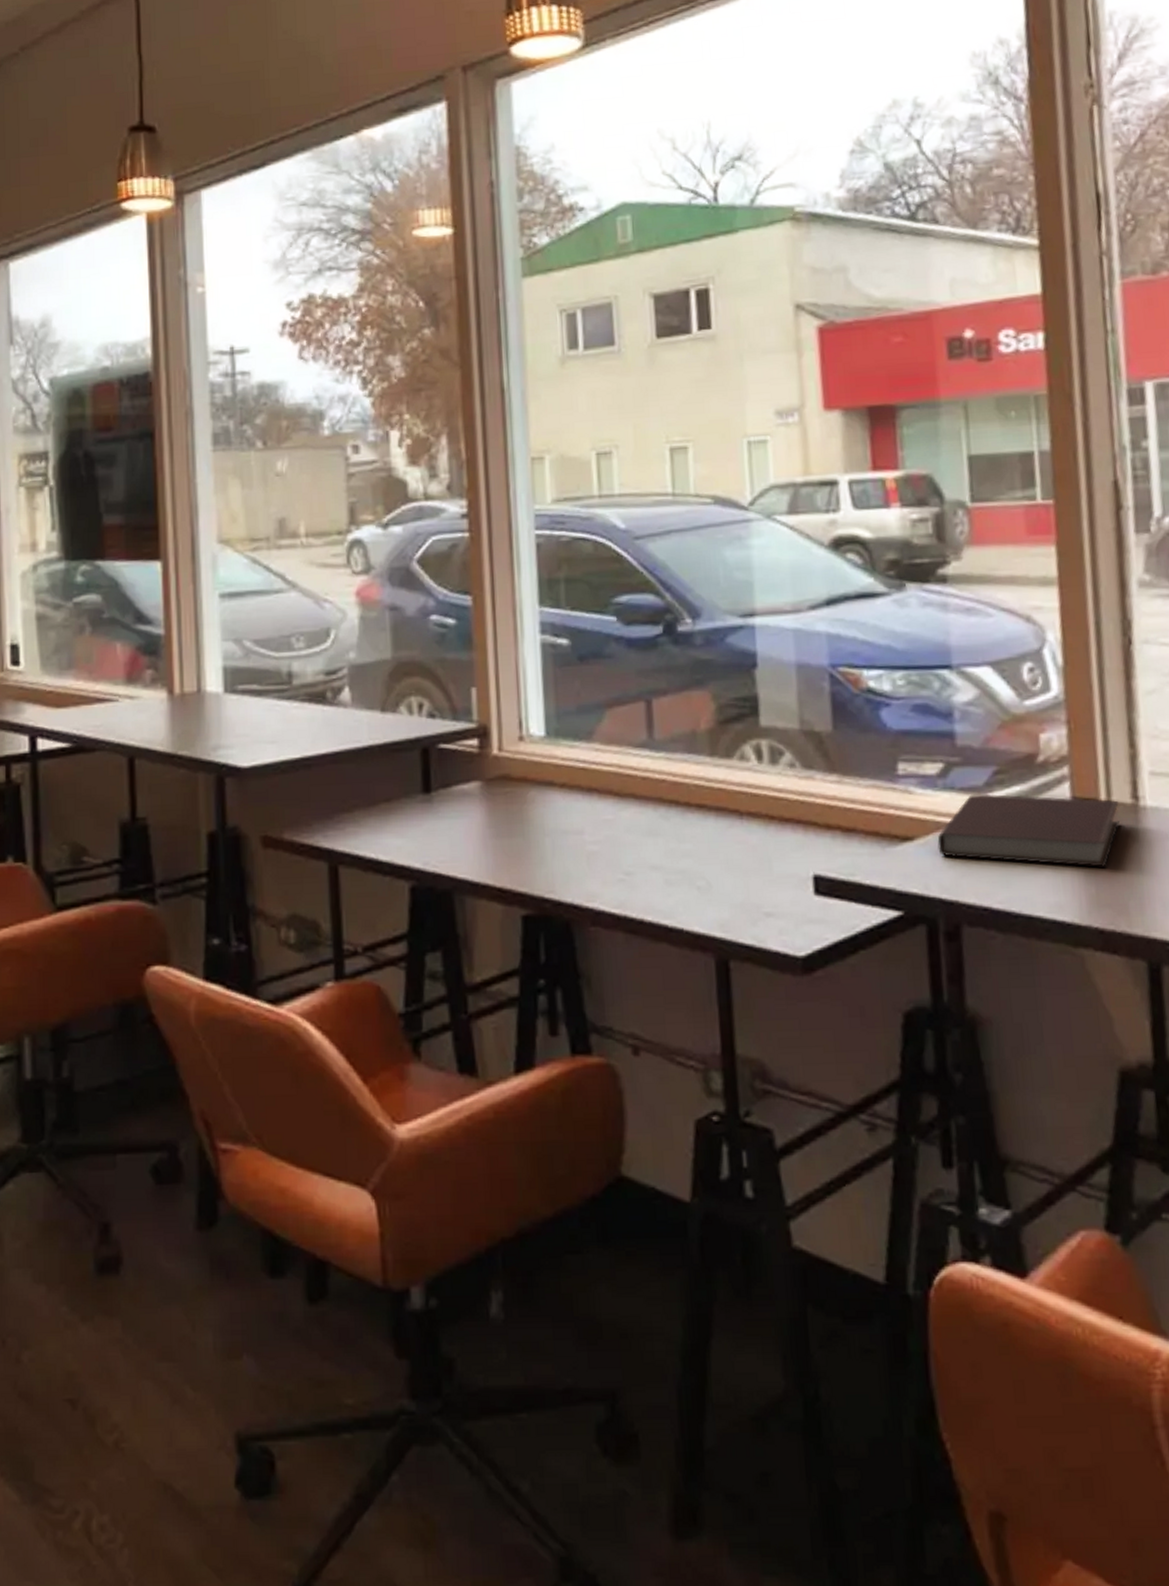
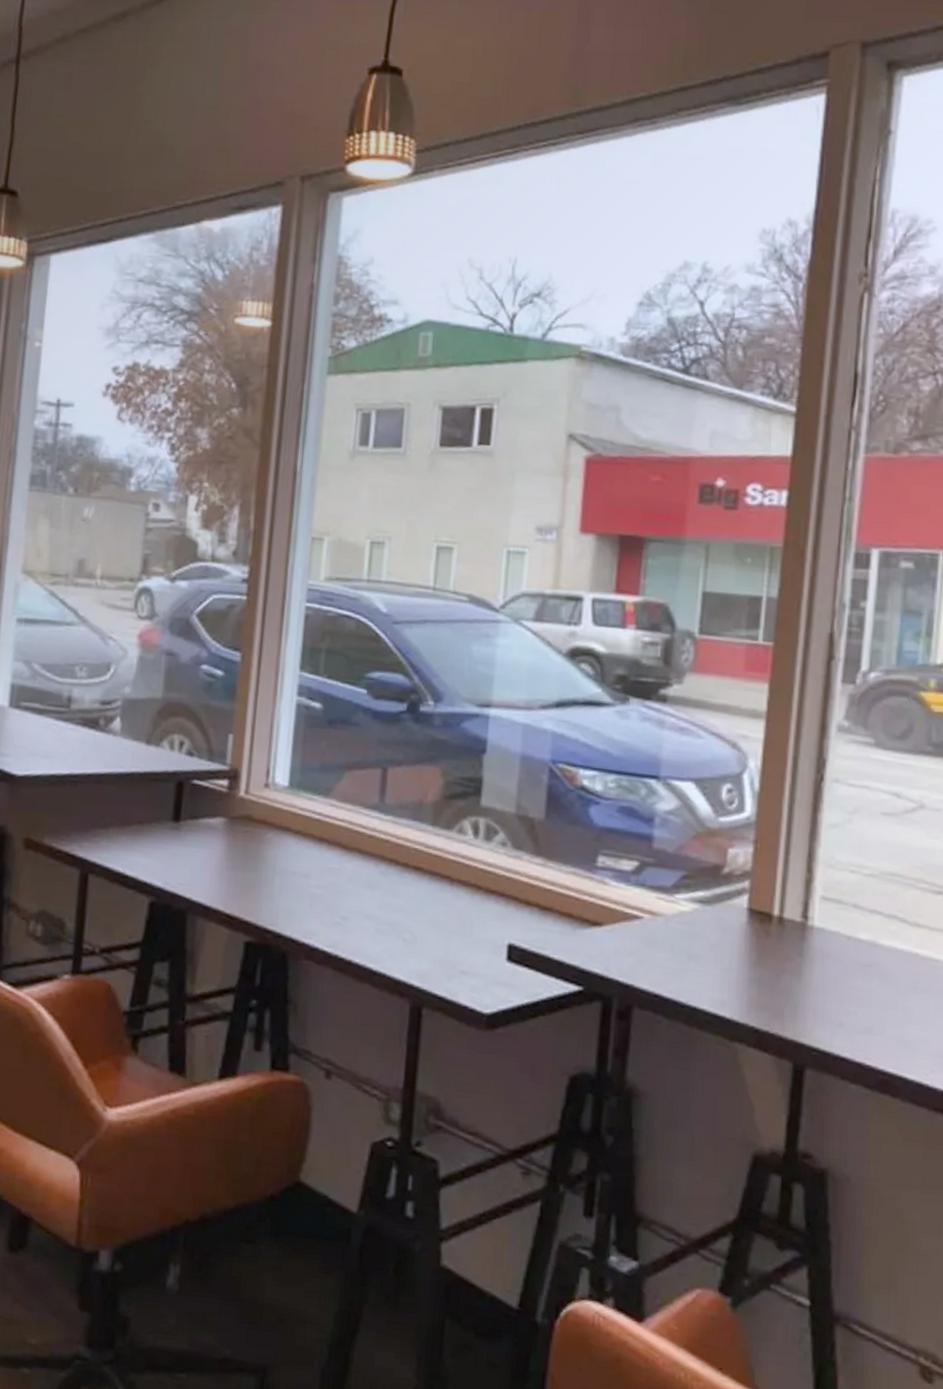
notebook: present [937,793,1120,868] -> none [622,893,790,975]

